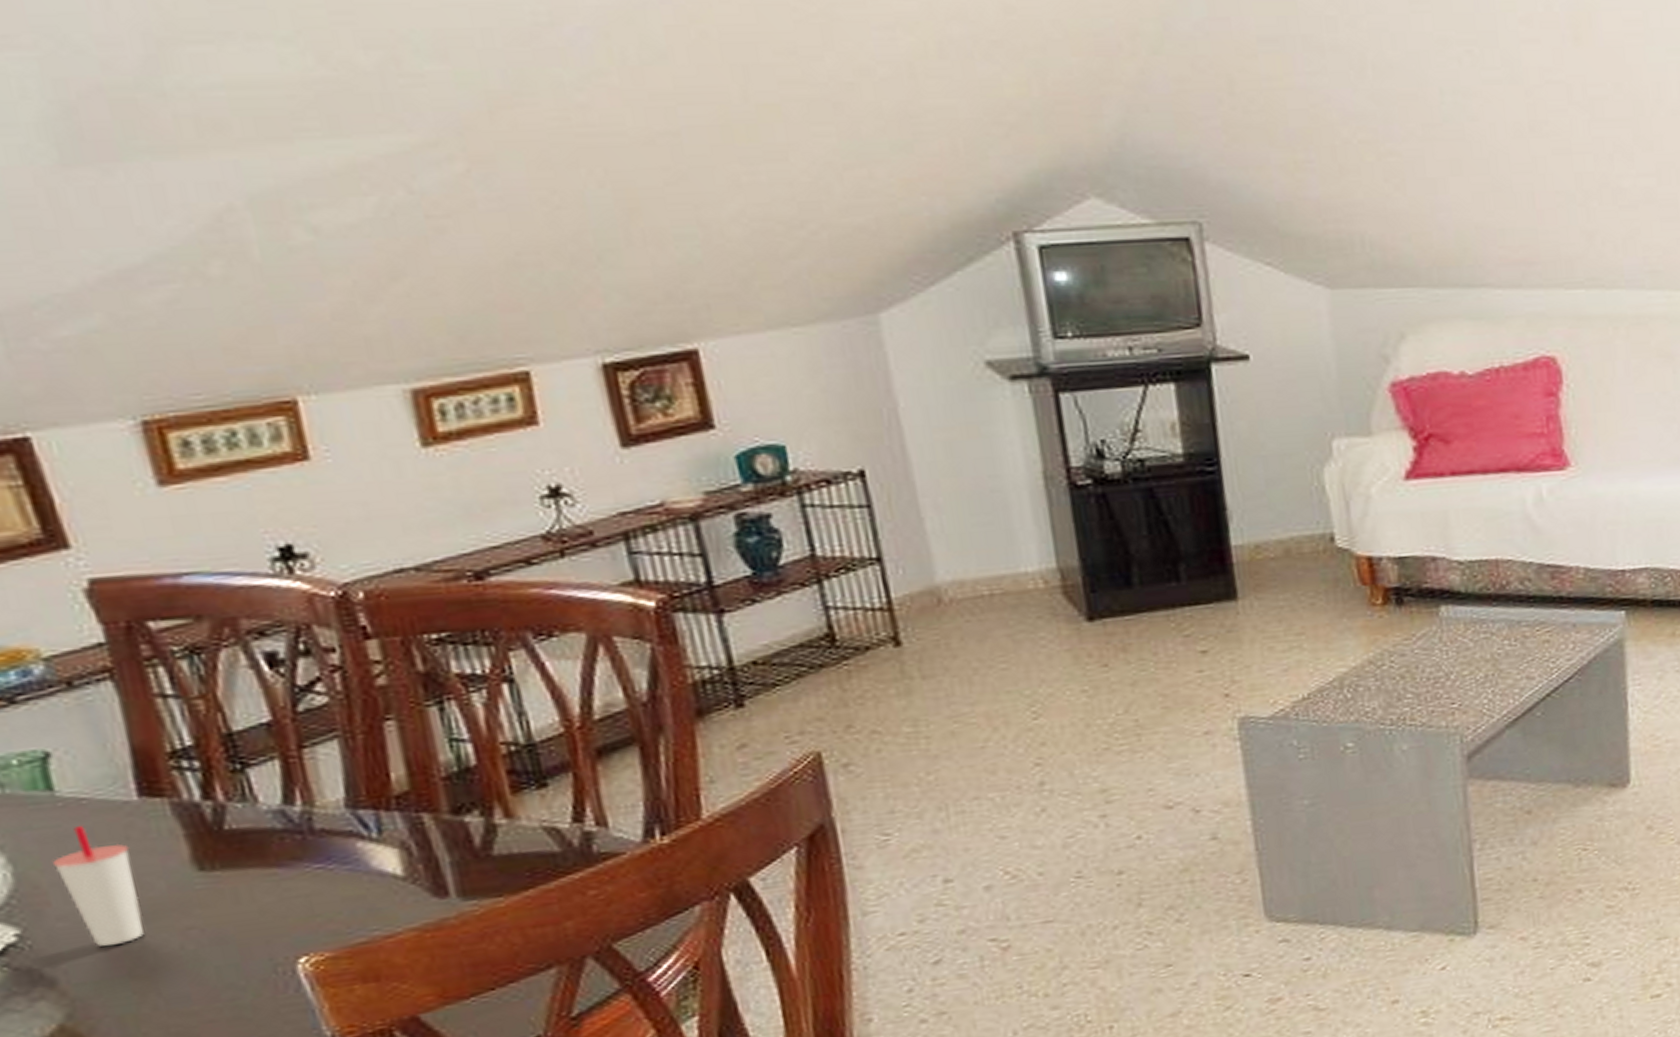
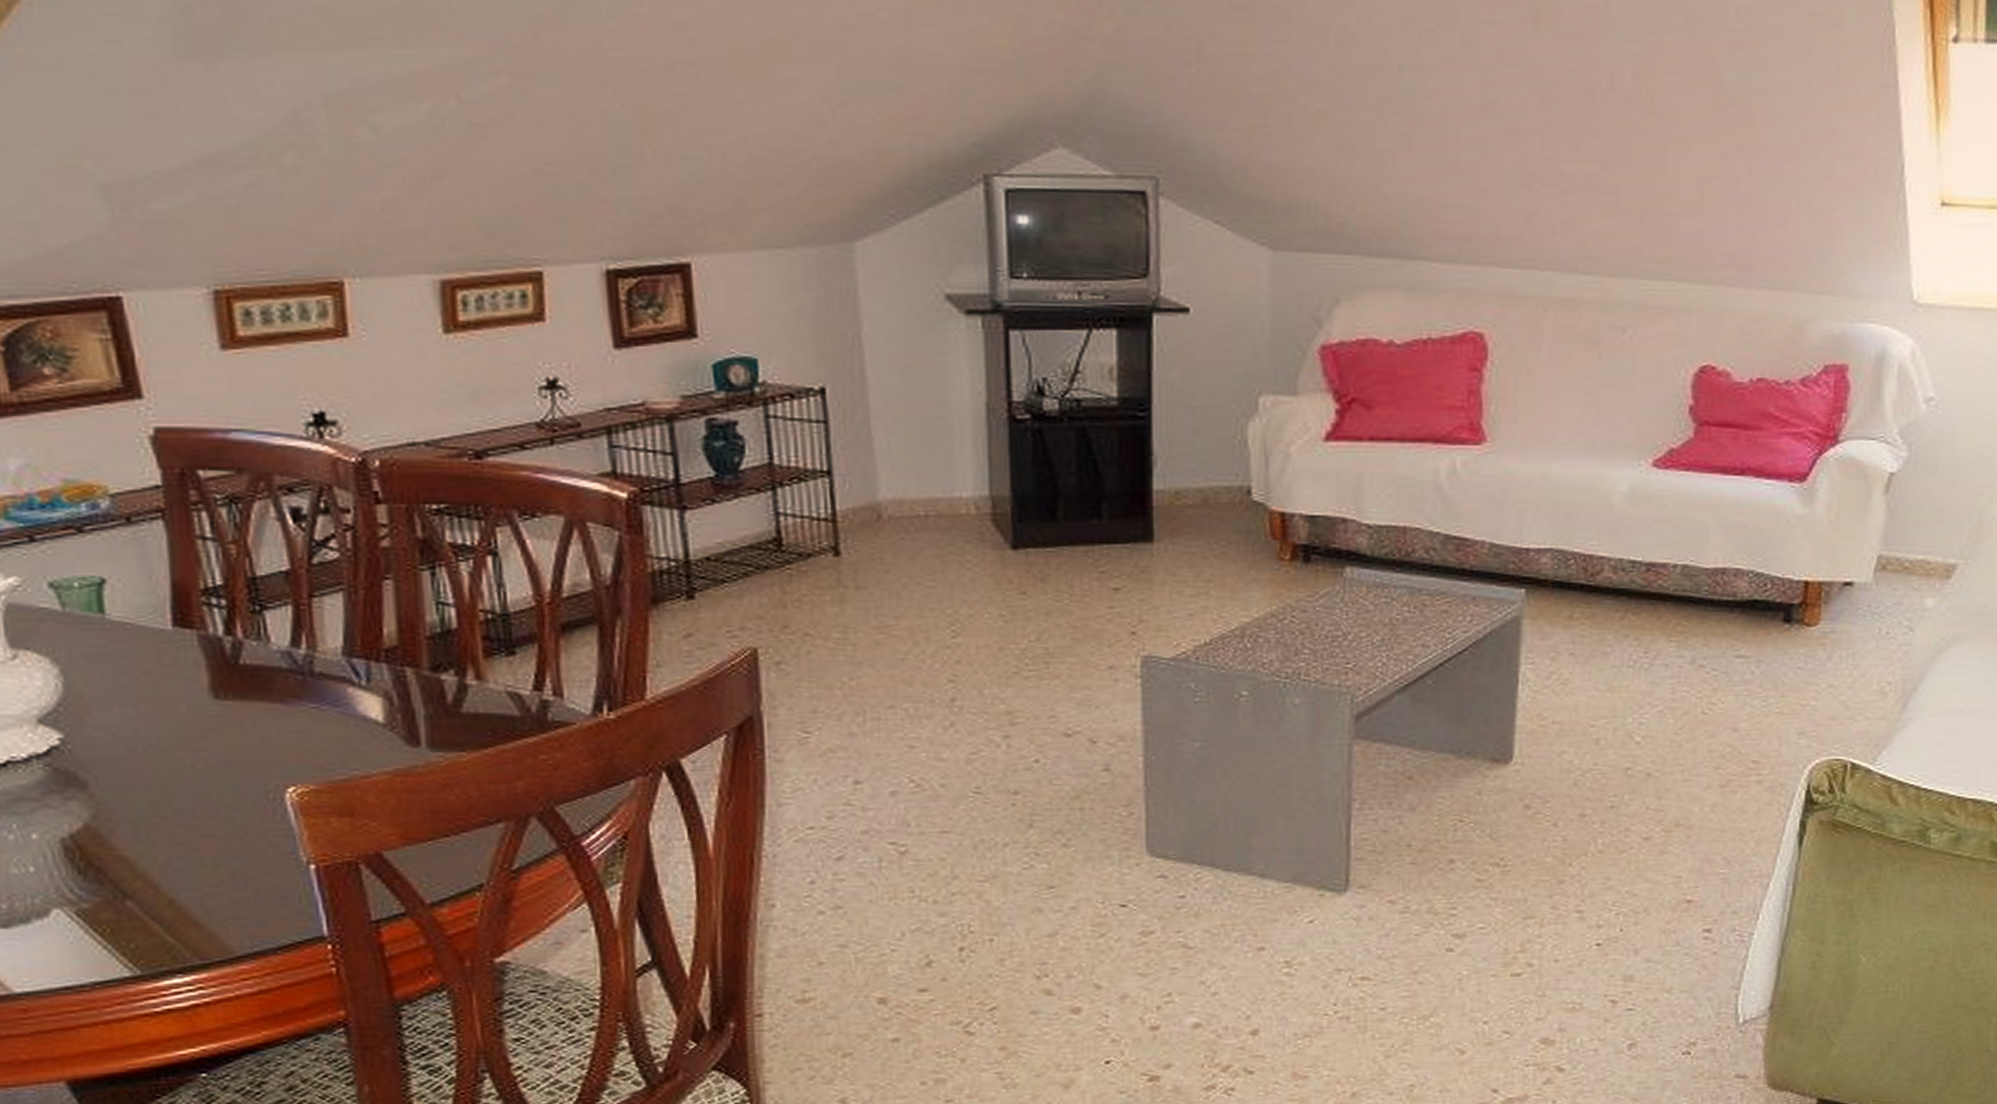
cup: present [51,825,144,947] -> none [95,646,163,757]

